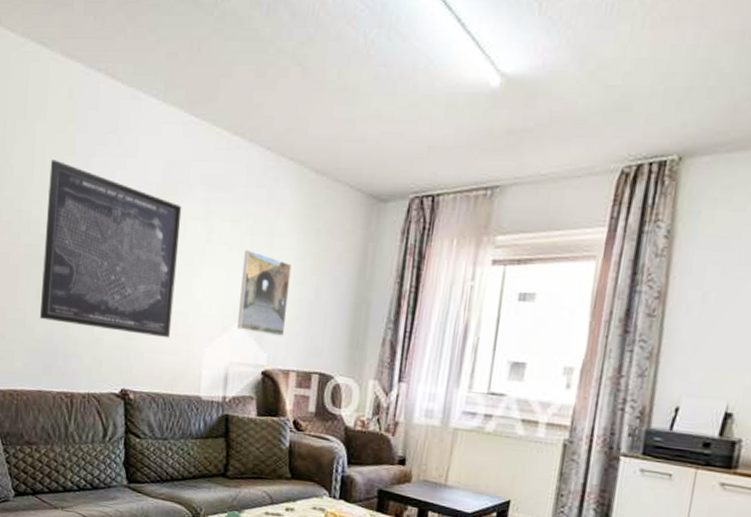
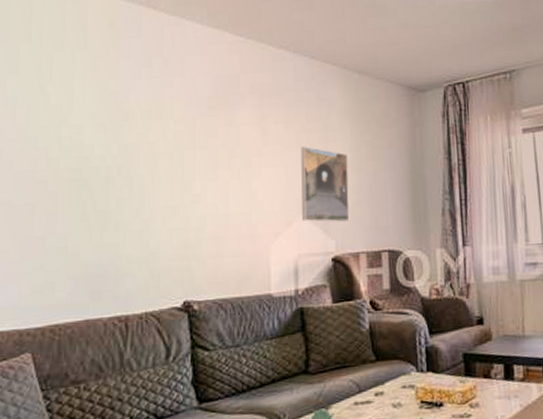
wall art: present [39,159,182,339] -> none [84,85,235,243]

